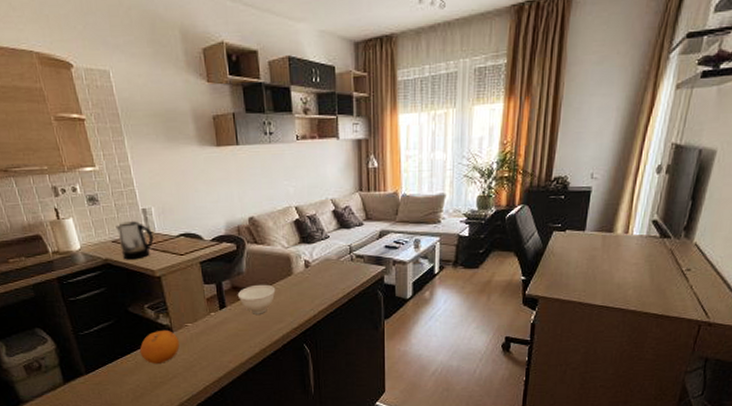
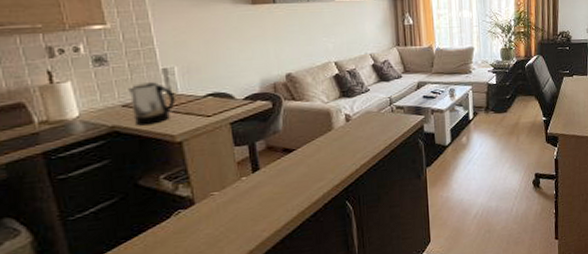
fruit: present [139,330,179,364] -> none [150,202,202,245]
bowl: present [237,284,276,314] -> none [272,141,315,175]

